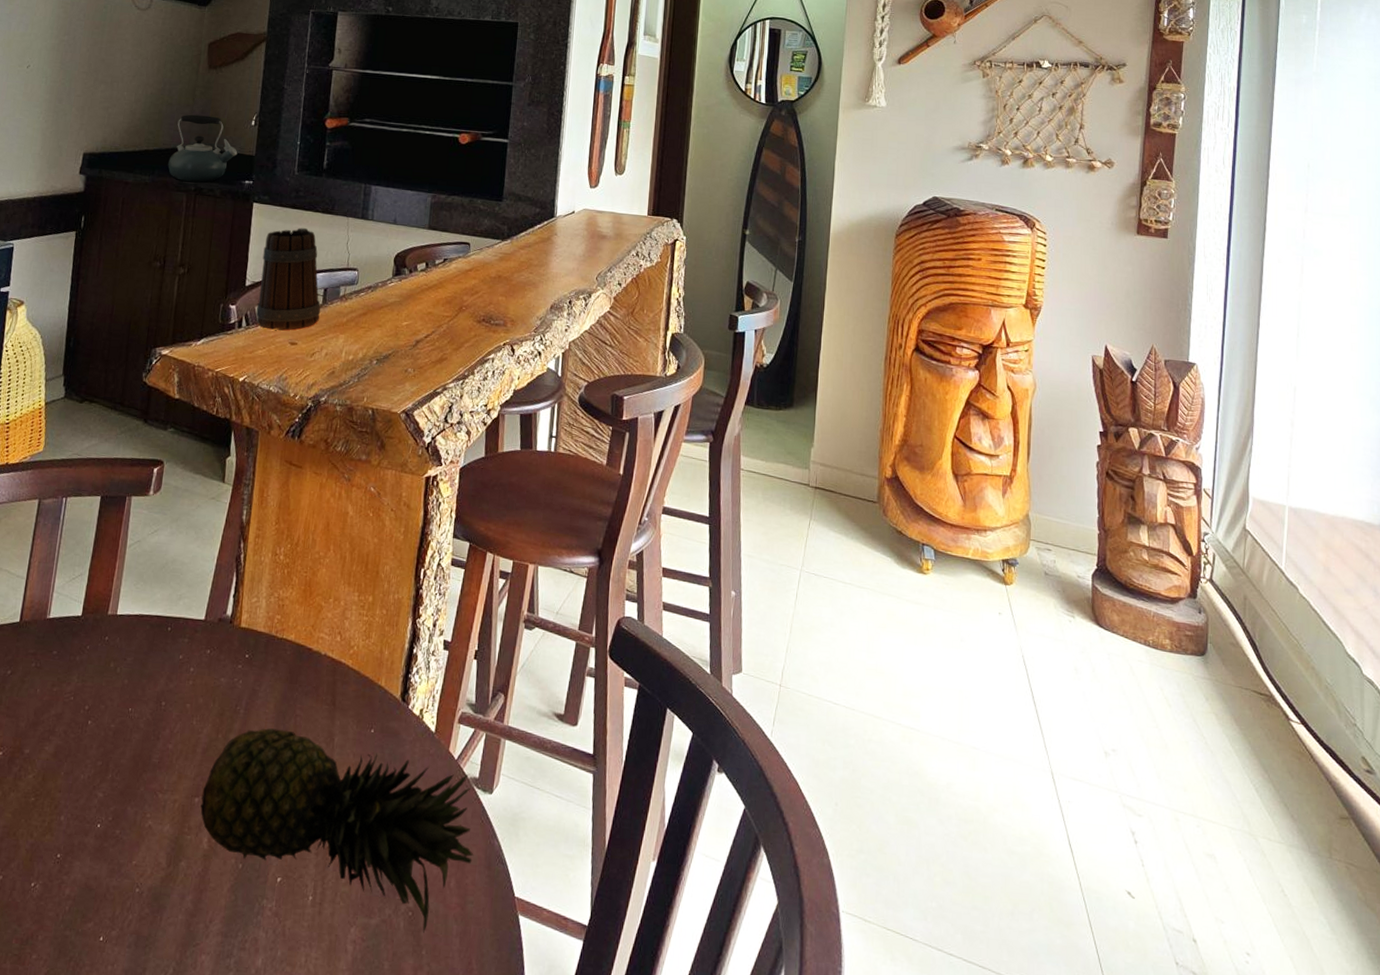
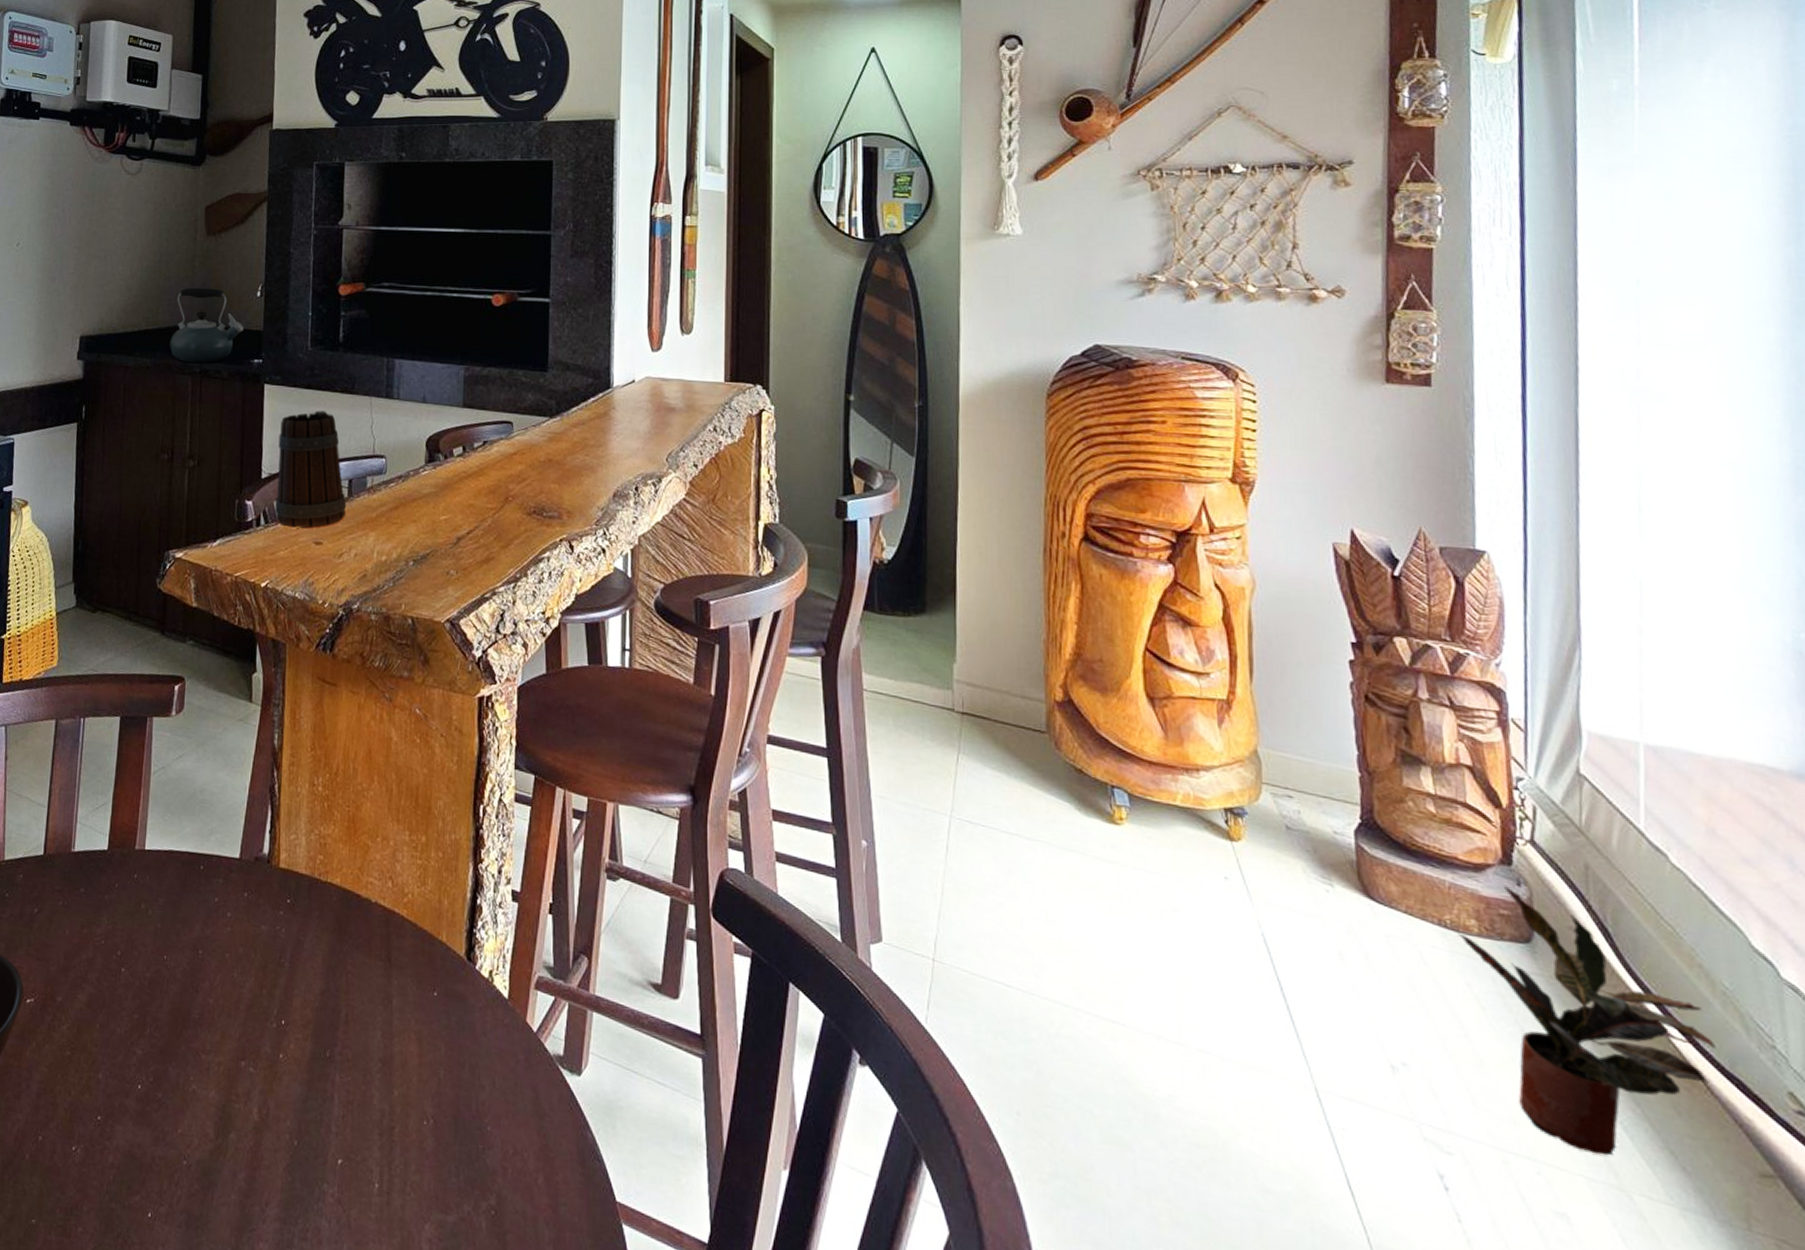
fruit: present [200,728,474,933] -> none [248,985,564,1237]
potted plant: none [1157,614,1318,810] -> present [1458,886,1715,1156]

